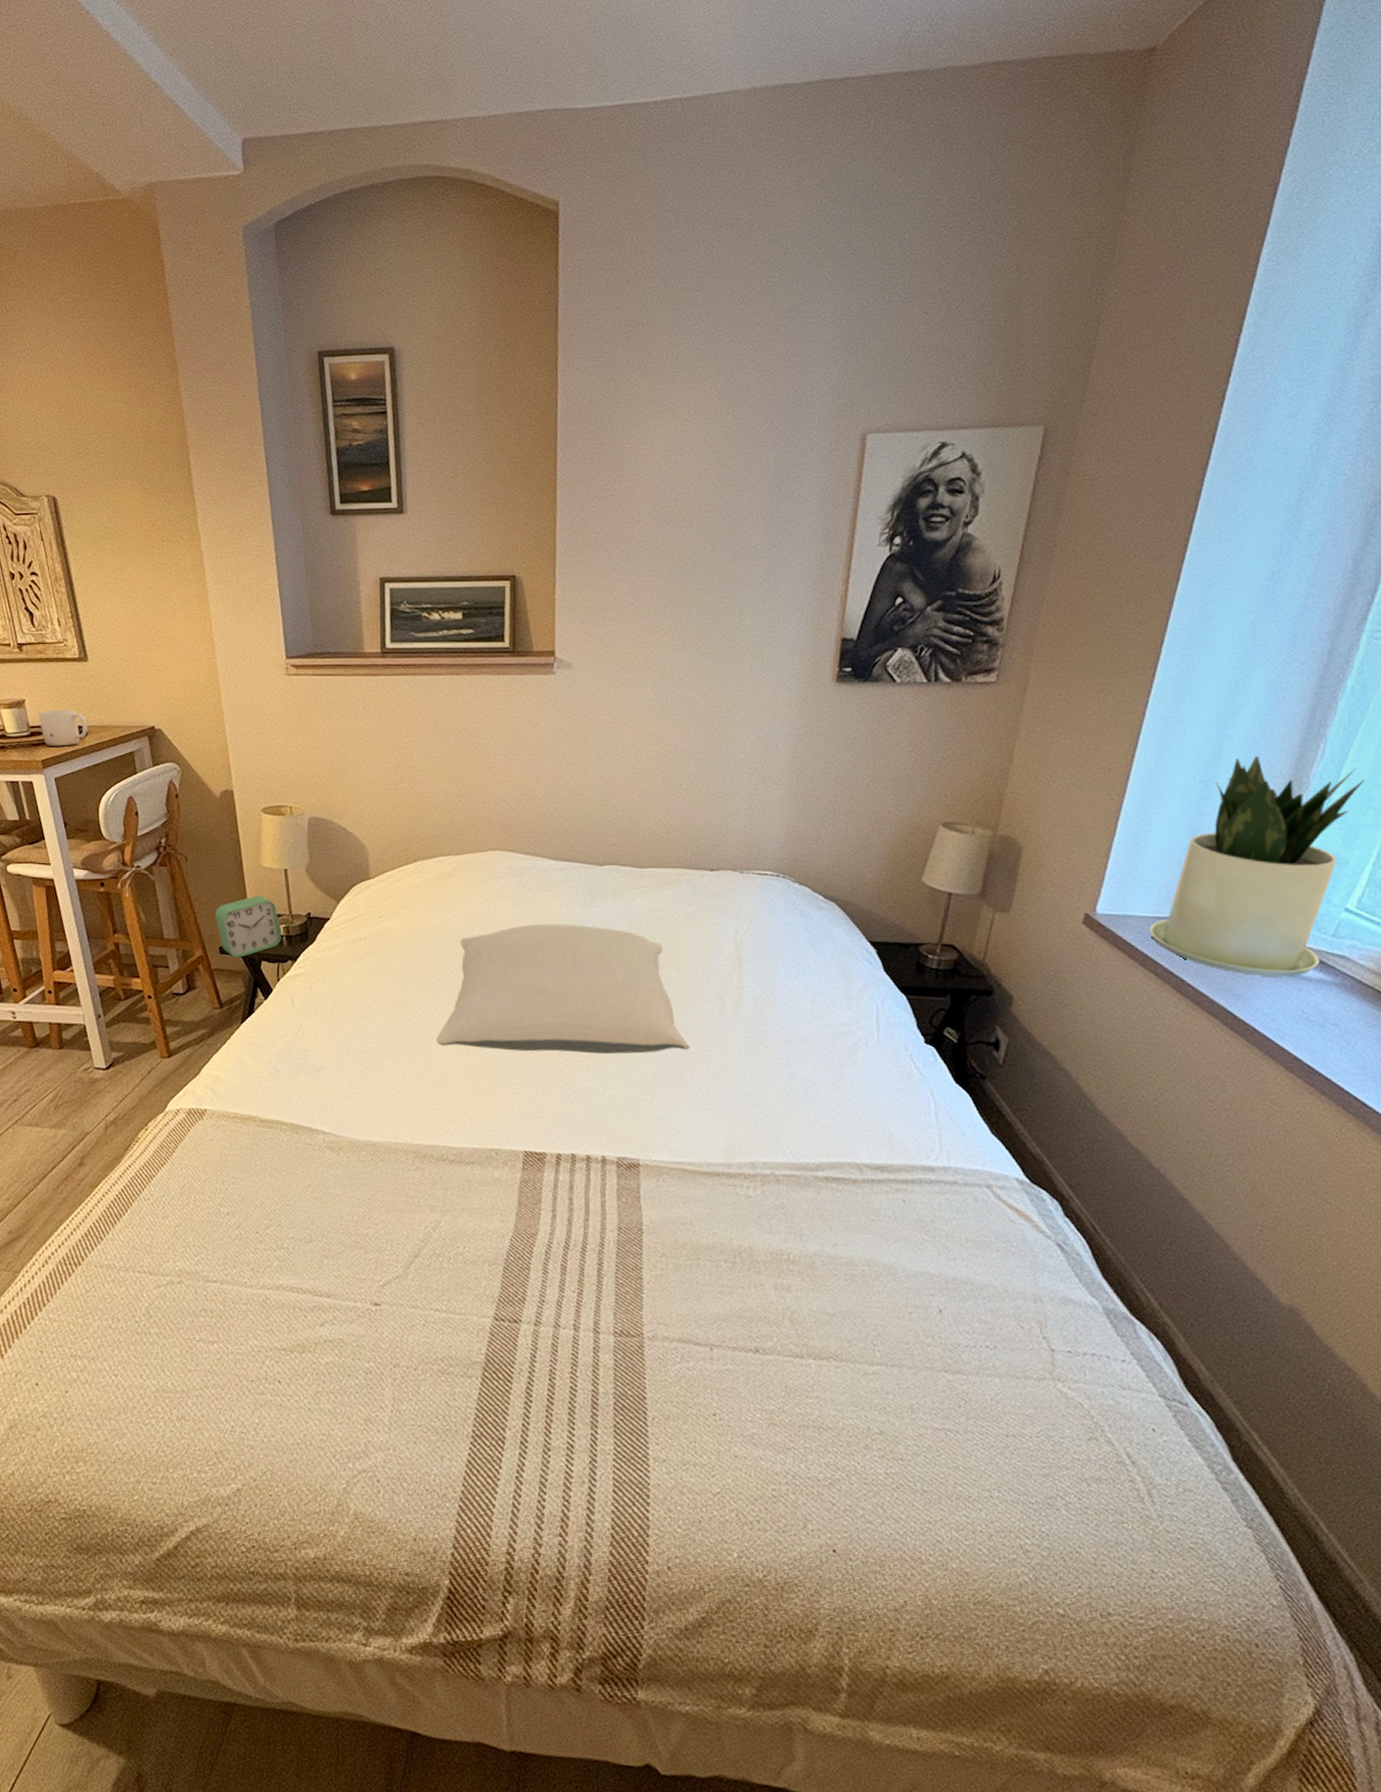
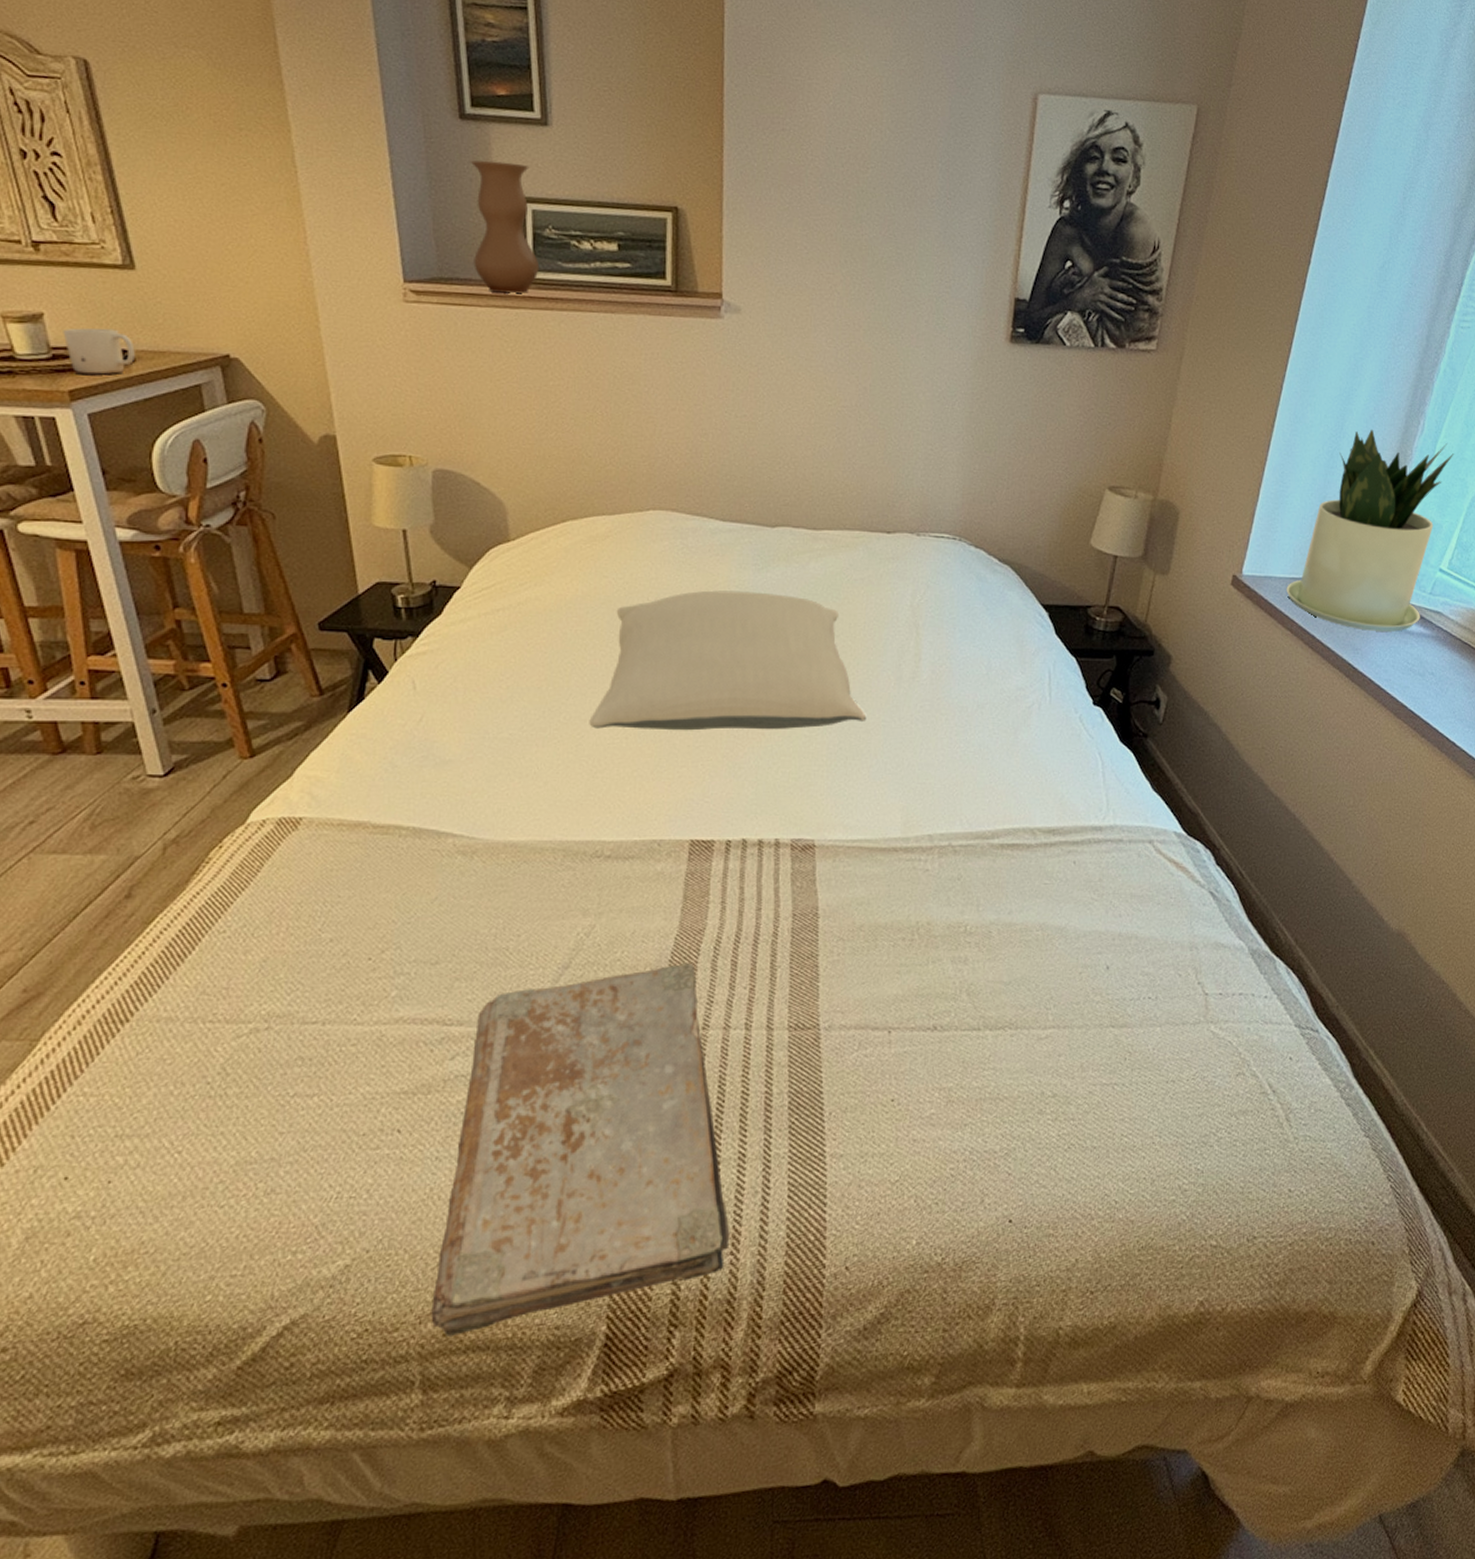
alarm clock: present [214,895,282,958] -> none [312,560,400,634]
book: none [304,1262,559,1565] -> present [431,962,730,1337]
vase: none [339,548,396,663] -> present [470,160,540,294]

